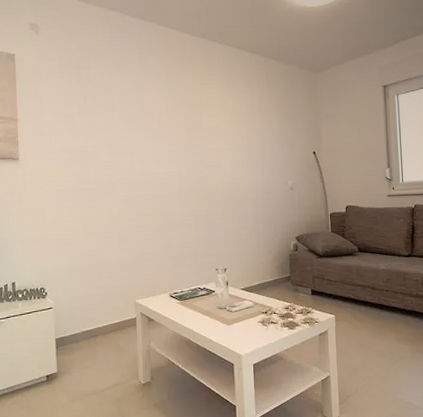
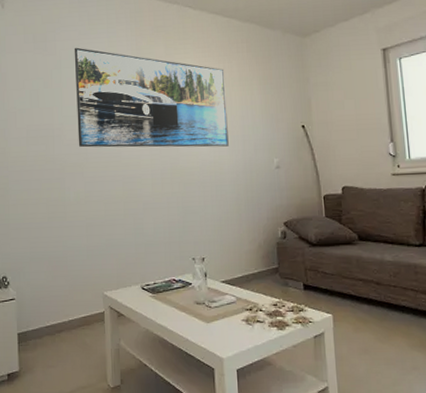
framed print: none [107,75,249,170] -> present [74,47,229,148]

